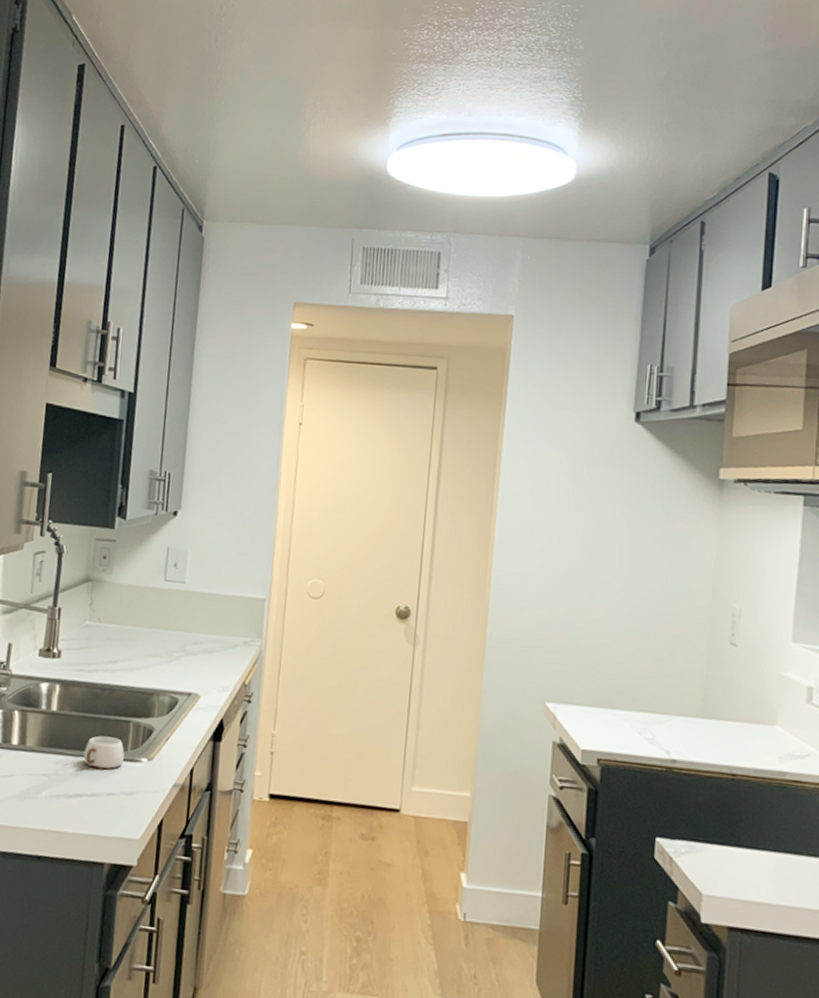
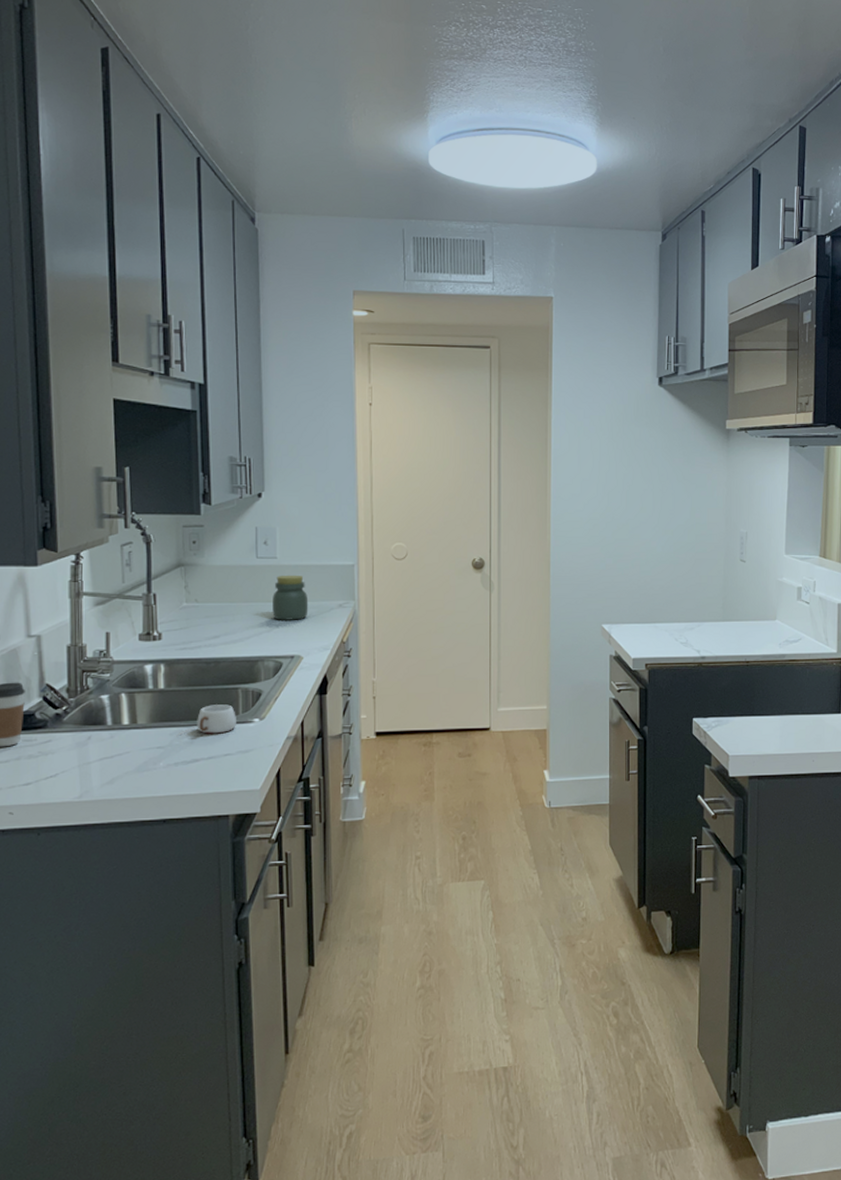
jar: none [174,602,213,654] -> present [272,575,309,620]

